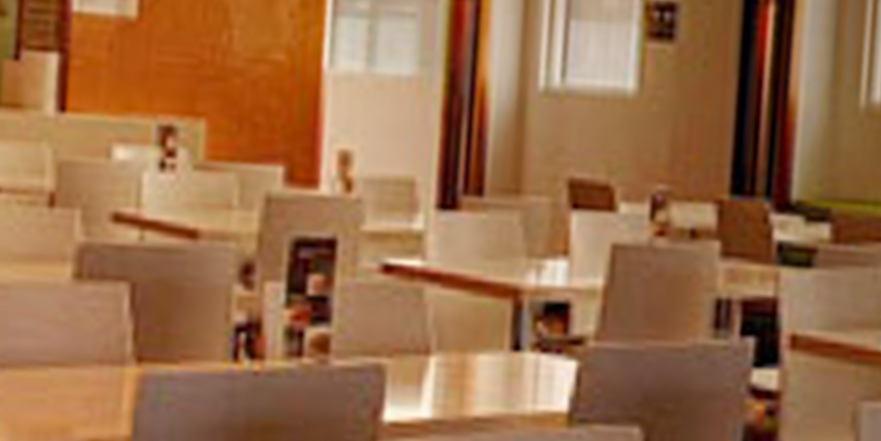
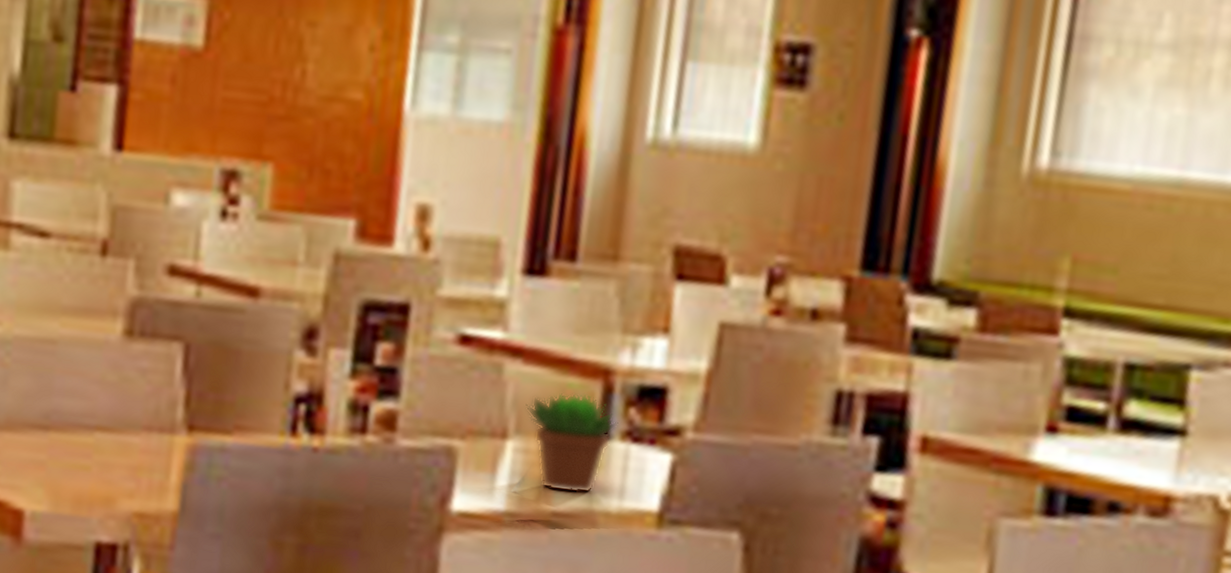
succulent plant: none [445,311,528,400] -> present [525,393,618,494]

